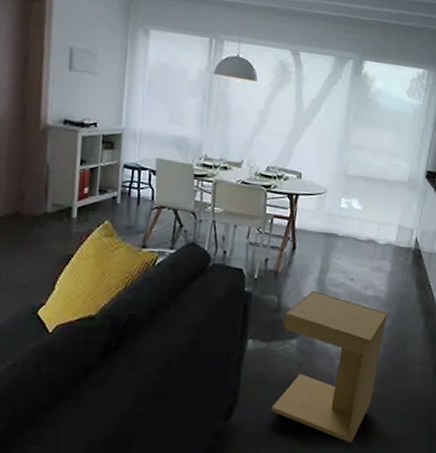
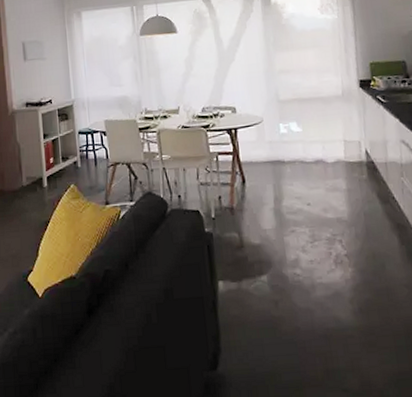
side table: present [271,290,388,443] -> none [249,221,362,387]

